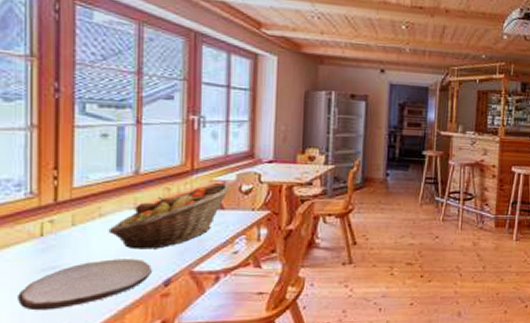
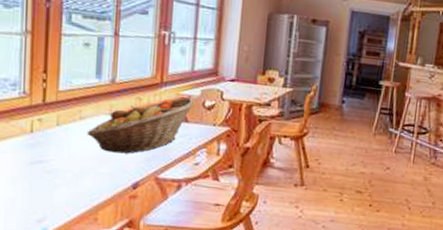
plate: present [18,258,153,311] -> none [11,159,124,200]

